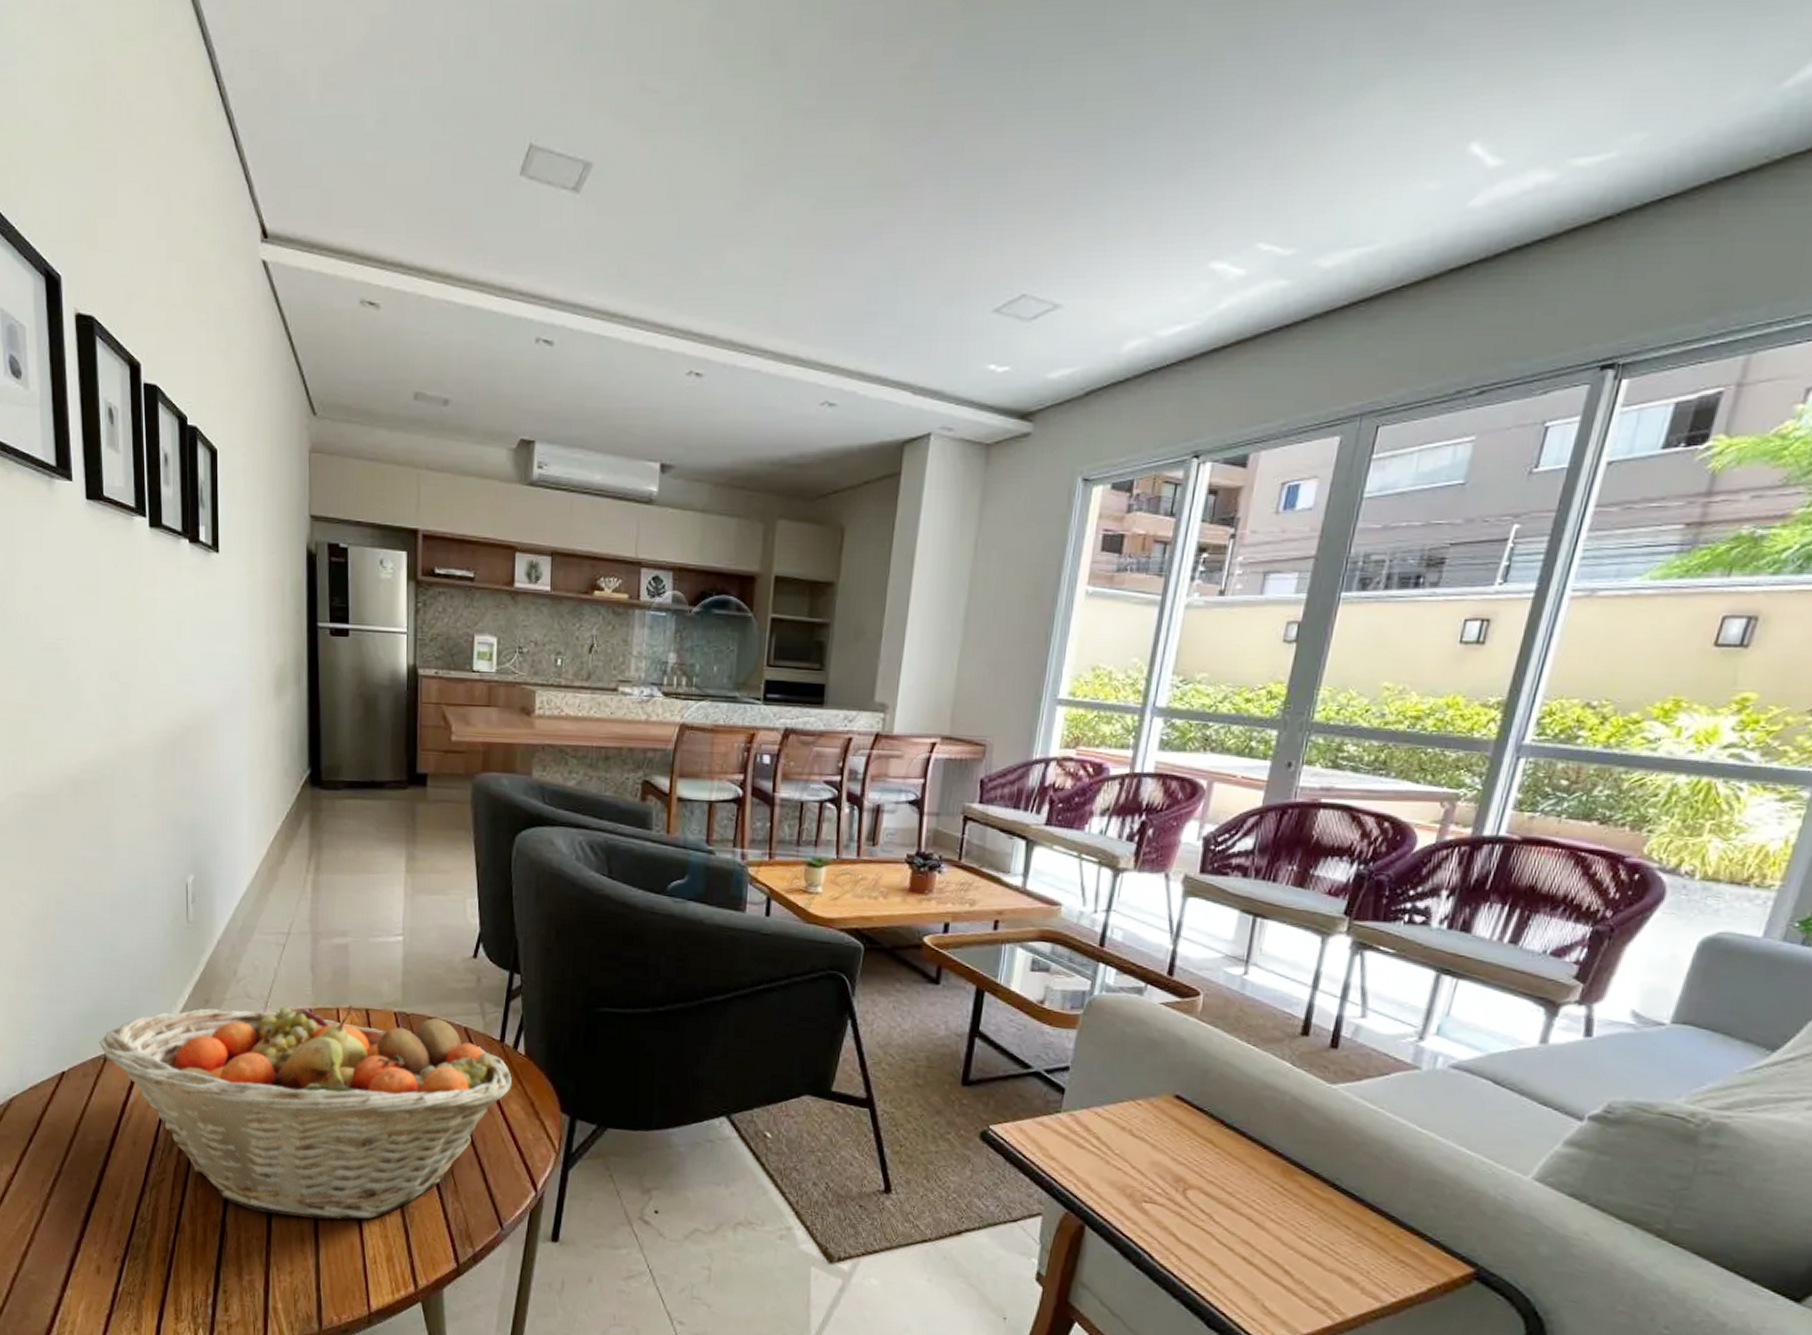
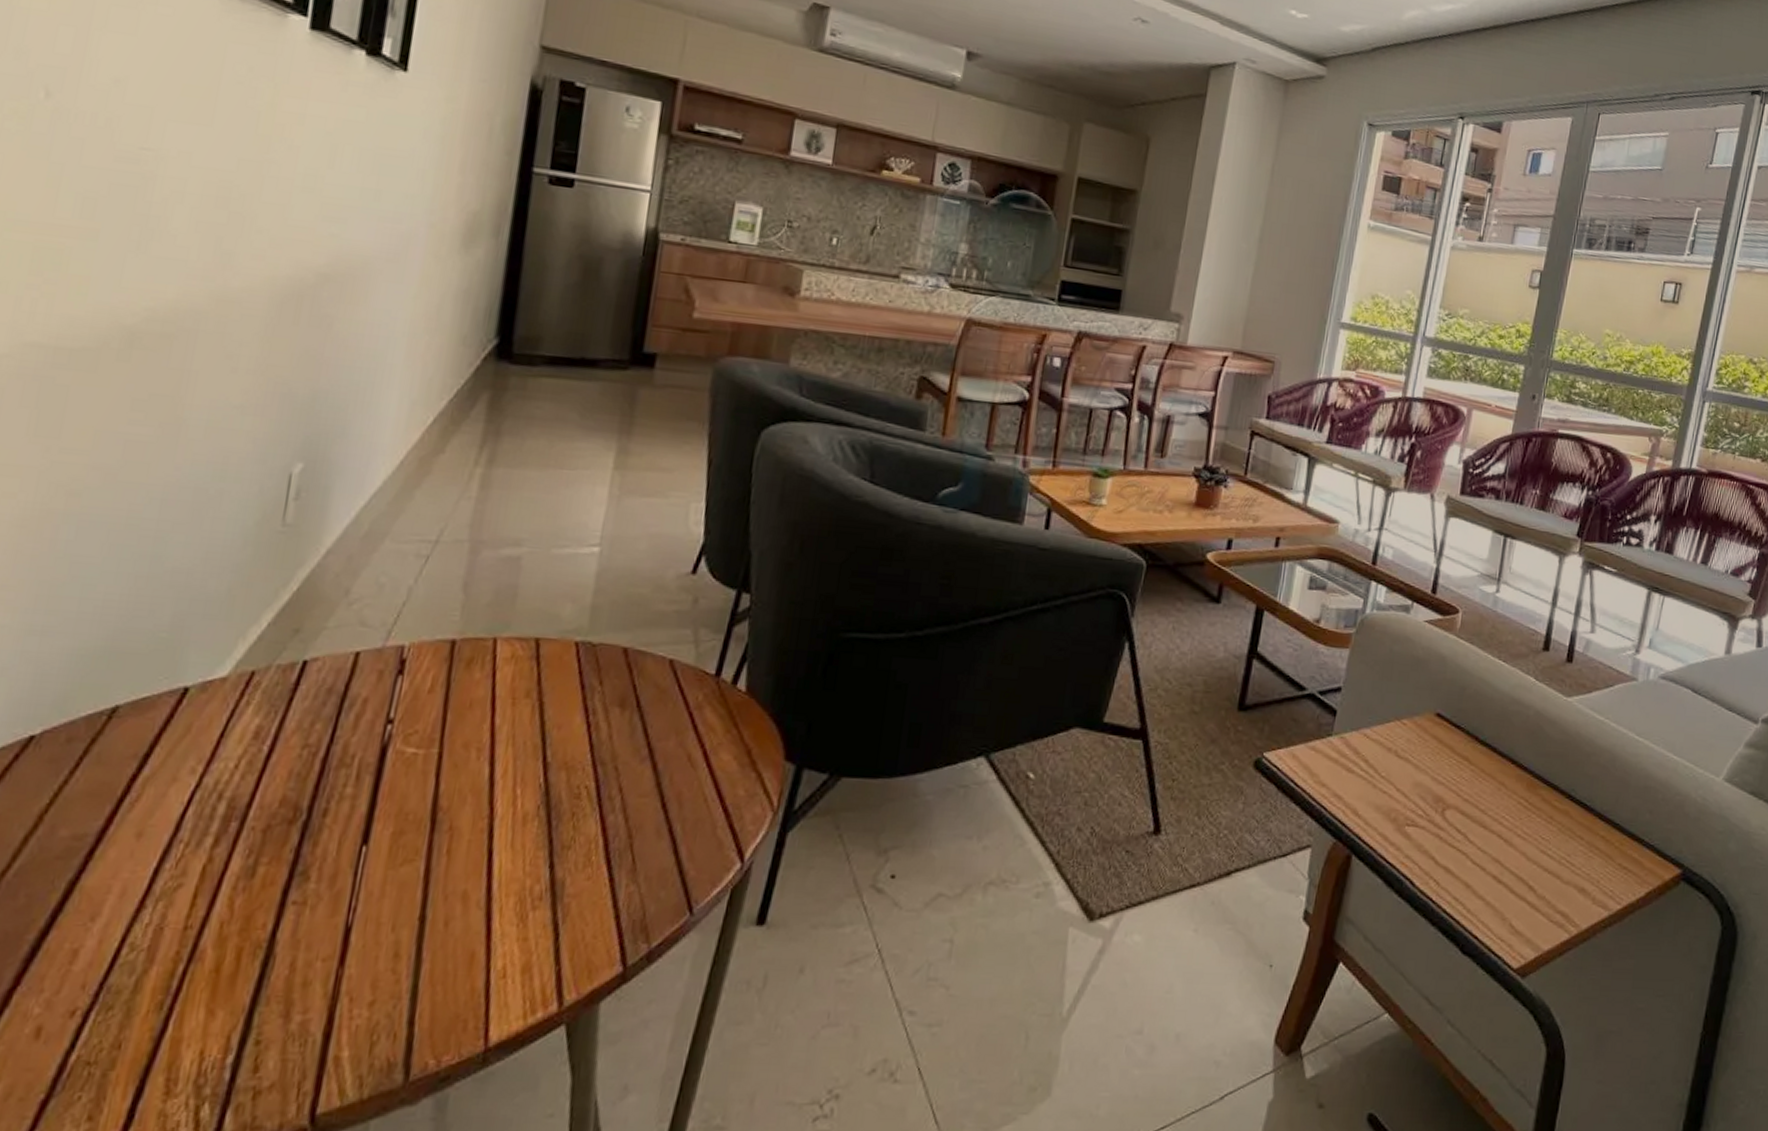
fruit basket: present [99,1004,512,1220] -> none [103,632,726,925]

